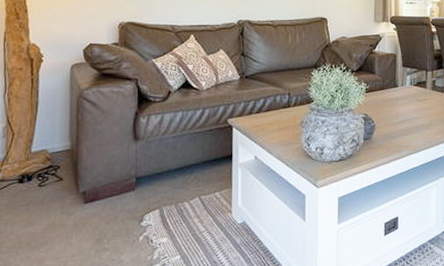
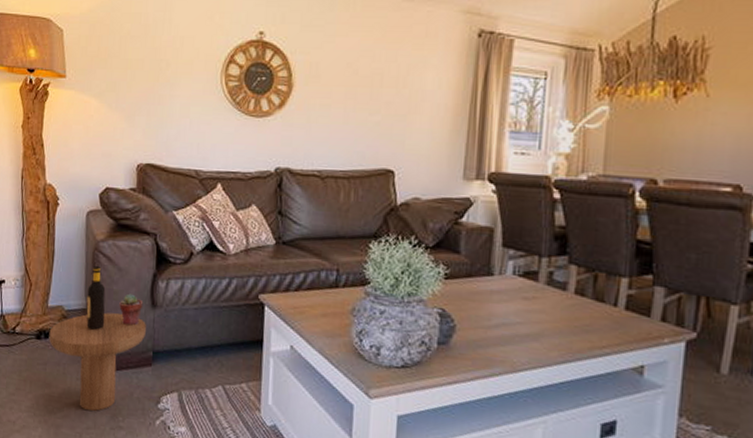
side table: none [32,110,129,240] -> present [49,265,146,412]
potted succulent: none [103,131,126,159] -> present [119,293,144,326]

